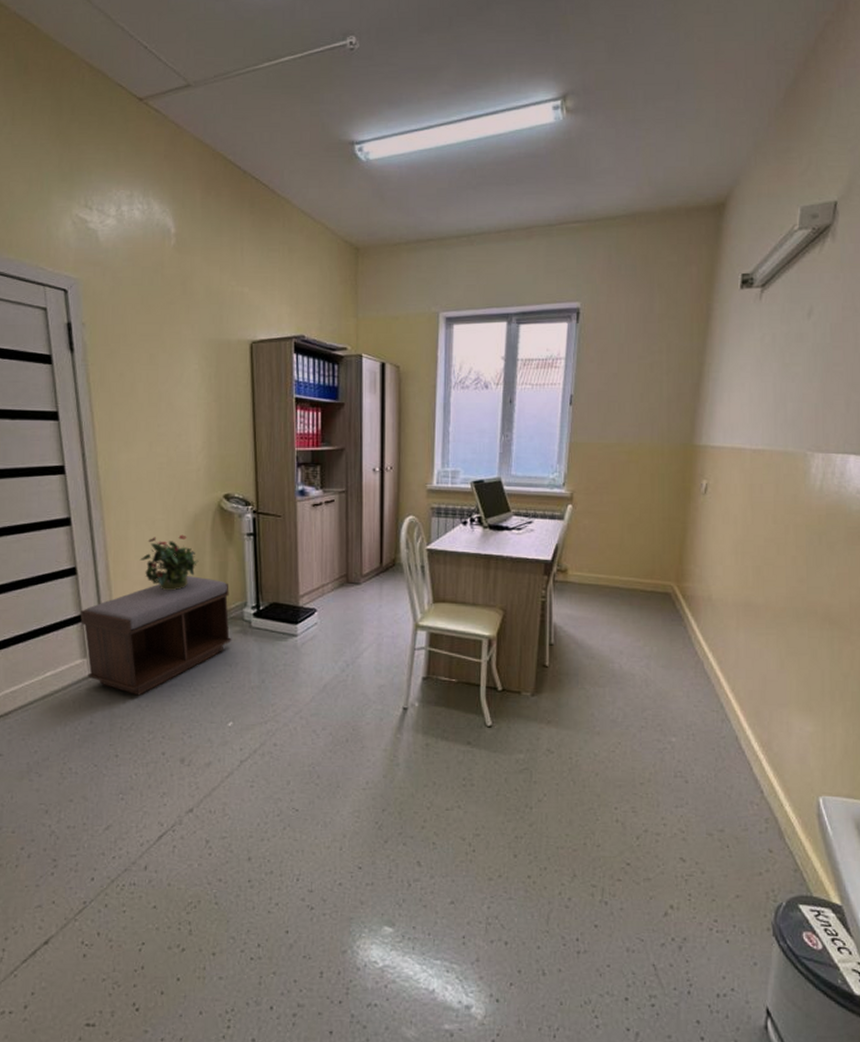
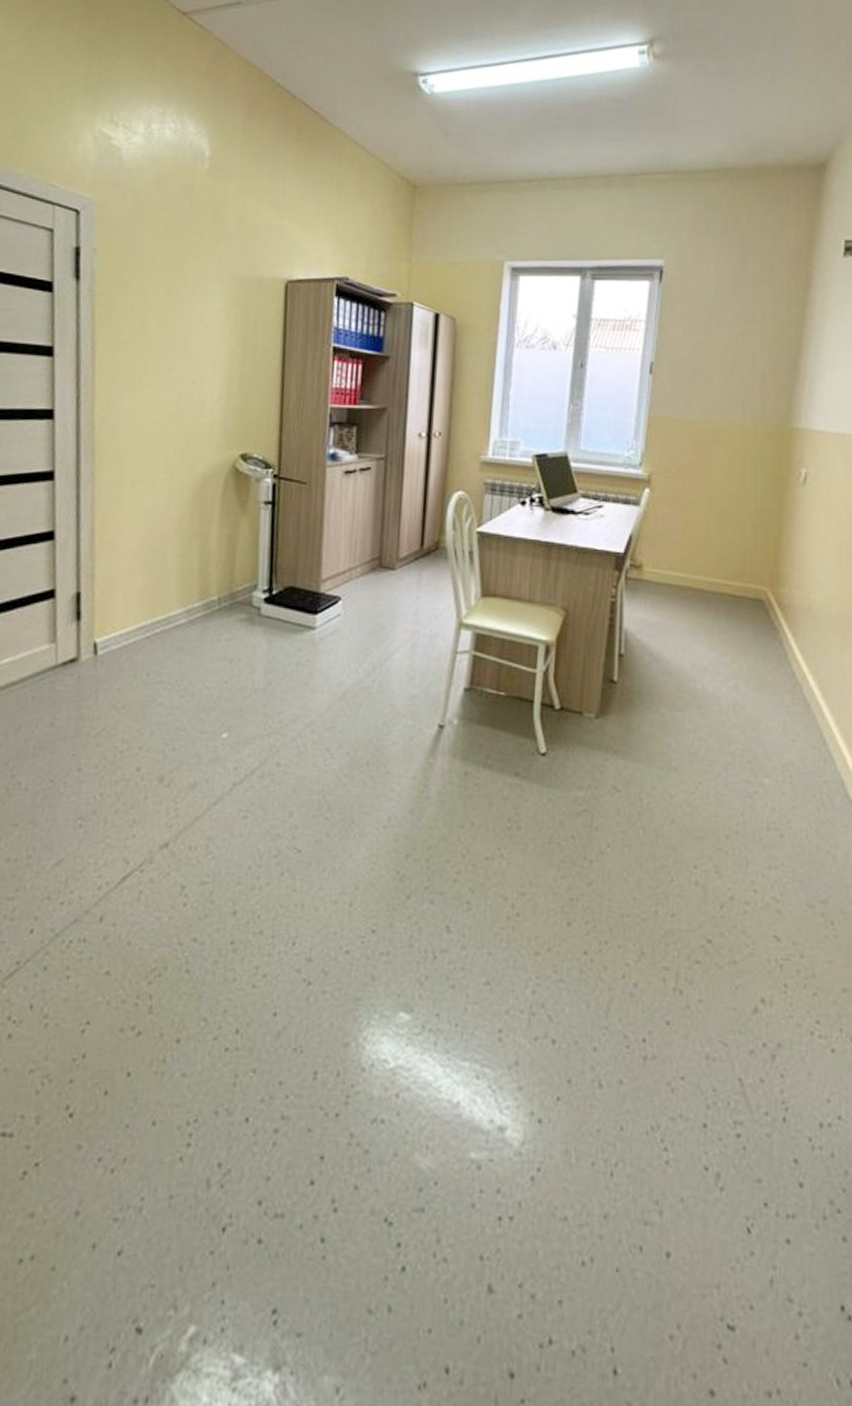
bench: present [80,576,232,696] -> none [53,549,238,694]
potted plant: present [139,535,199,591] -> none [132,498,204,566]

